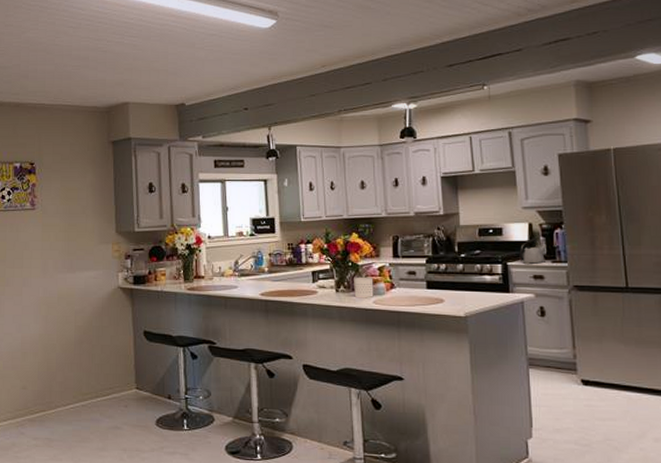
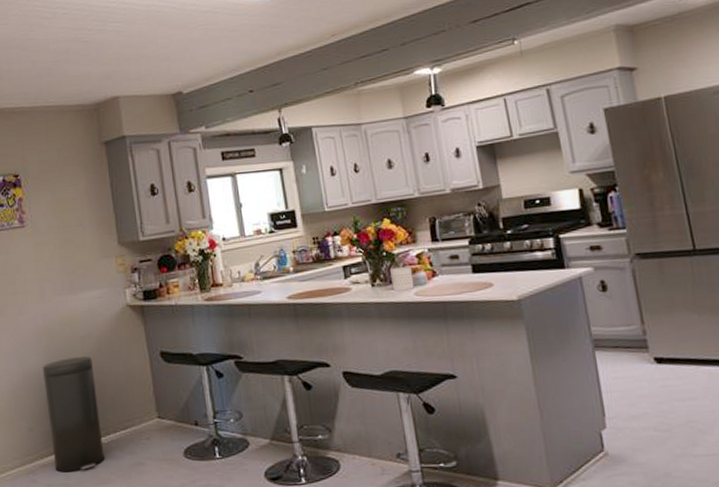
pedal bin: none [39,328,86,429] -> present [42,356,105,473]
kettle: present [519,238,547,265] -> none [571,204,602,236]

